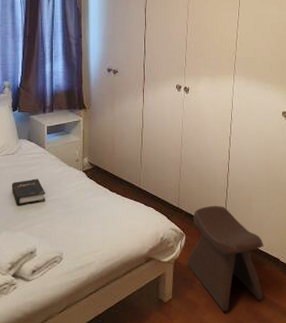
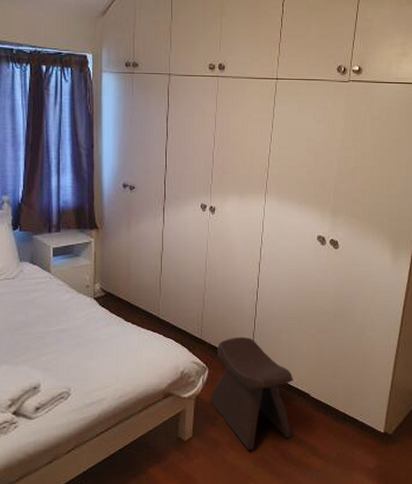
hardback book: present [11,178,45,205] -> none [11,306,51,336]

